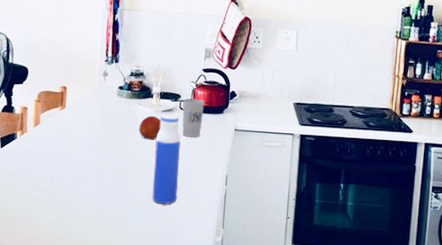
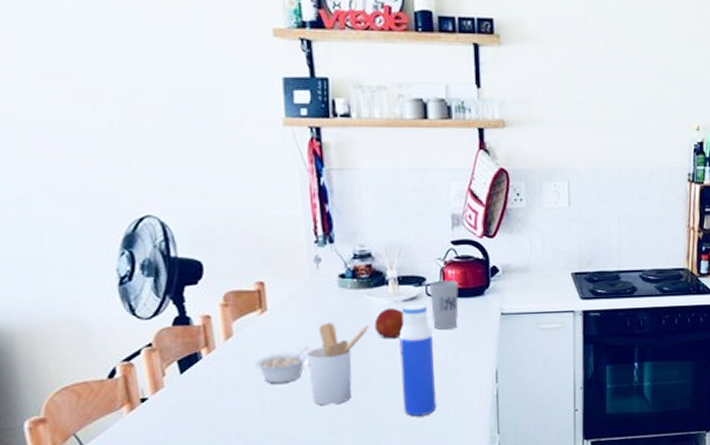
legume: none [51,138,91,164] -> present [254,346,310,384]
utensil holder: none [87,121,135,187] -> present [307,322,370,406]

